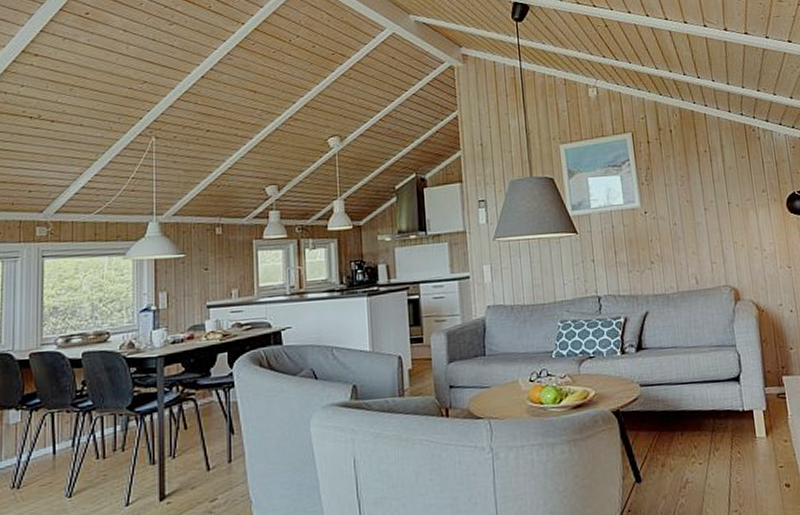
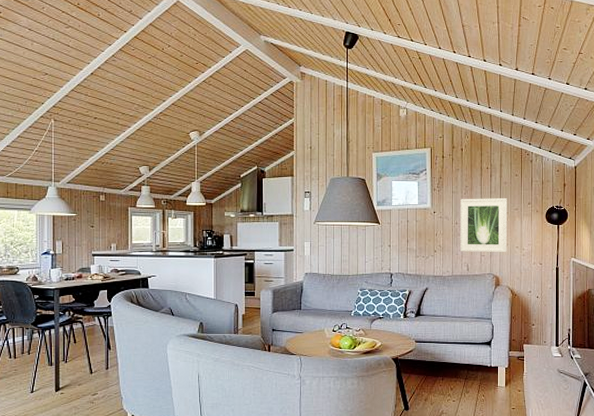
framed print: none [677,187,744,260] -> present [460,198,507,253]

